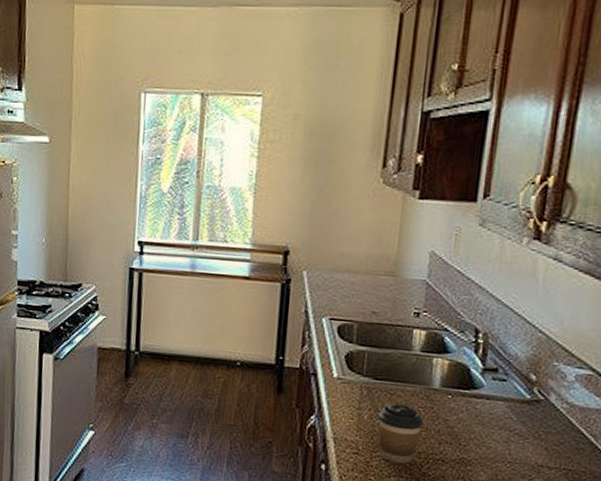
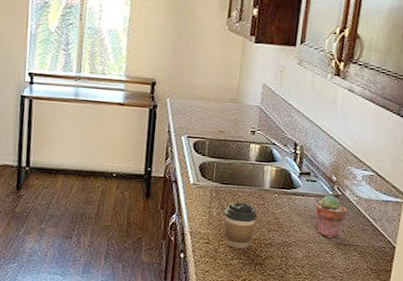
potted succulent: none [506,400,553,458] -> present [315,195,347,239]

